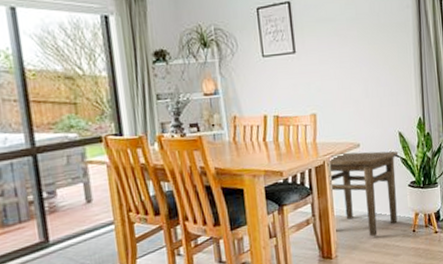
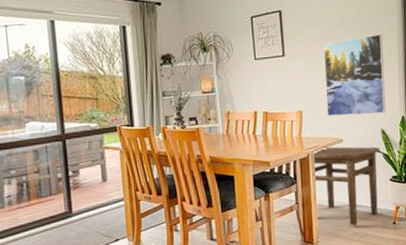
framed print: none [336,29,403,119] -> present [323,33,386,117]

